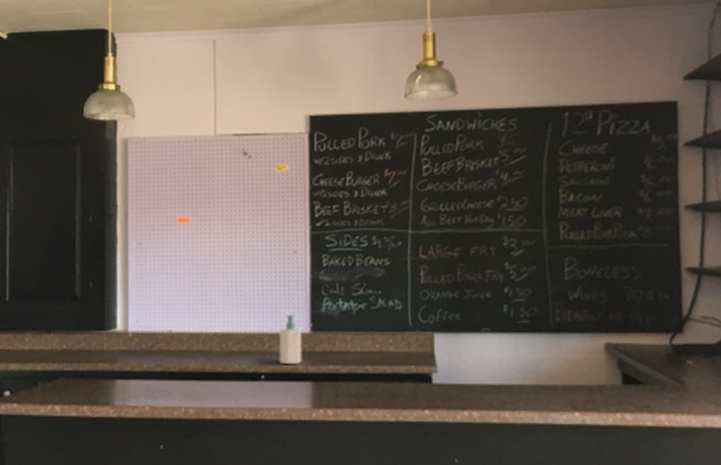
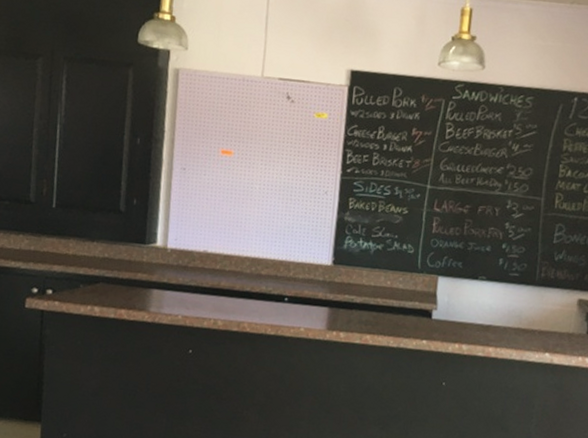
soap bottle: present [278,314,302,364] -> none [302,247,325,291]

